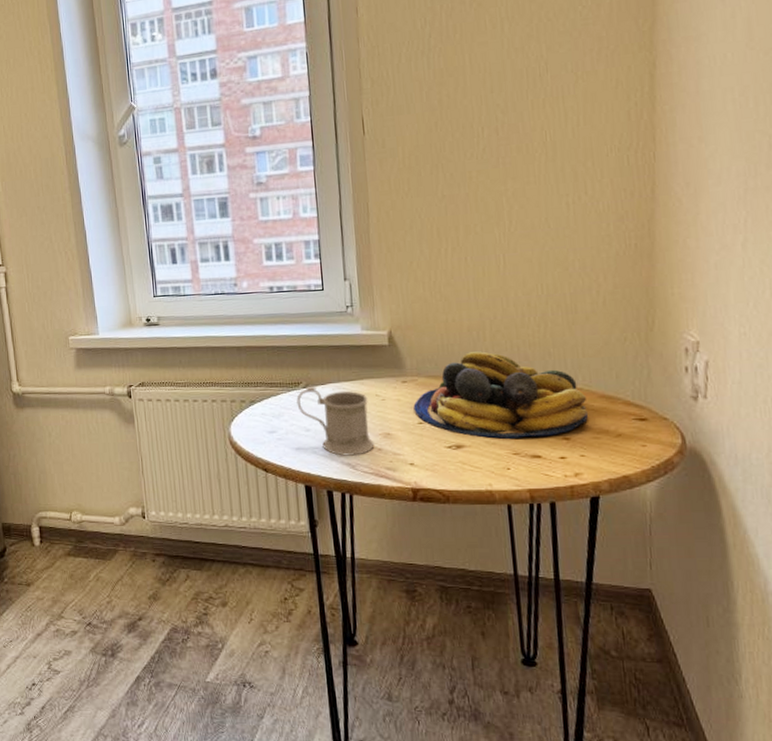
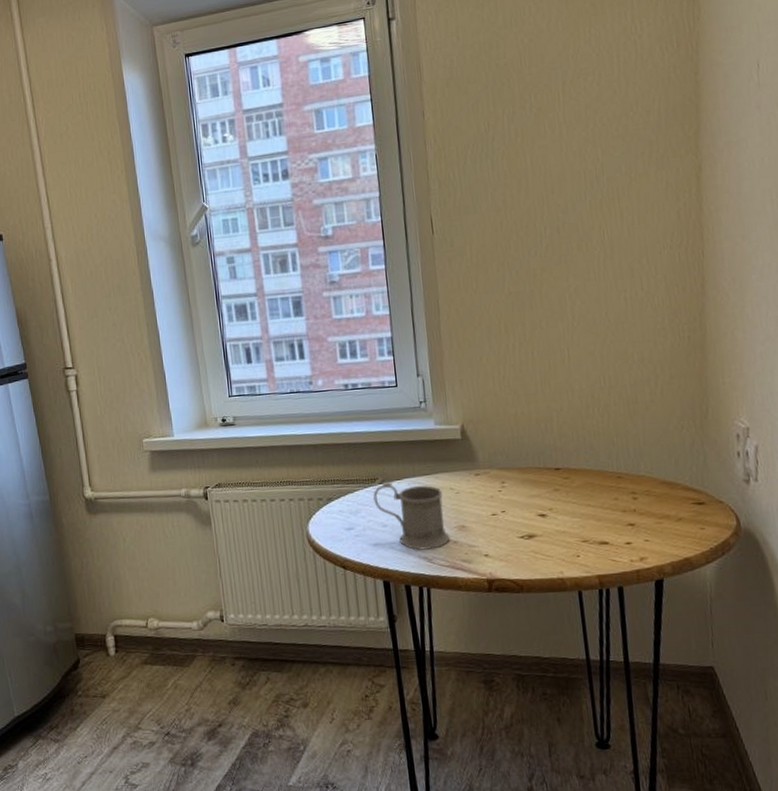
fruit bowl: present [413,351,588,440] -> none [486,443,651,528]

